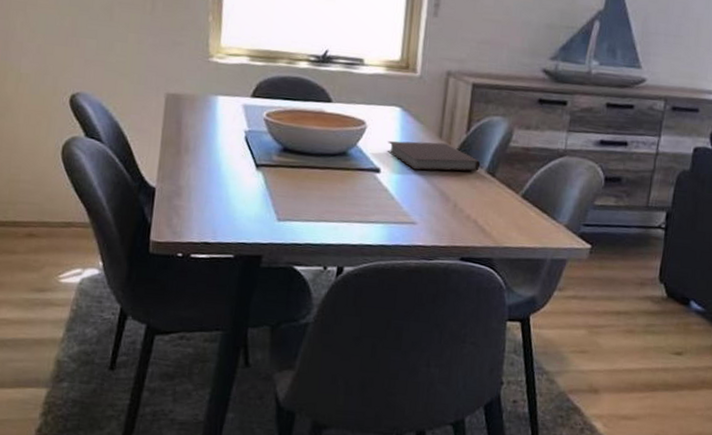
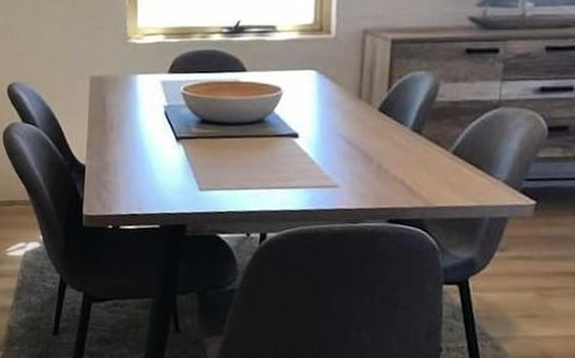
notebook: present [387,141,481,172] -> none [305,103,405,133]

